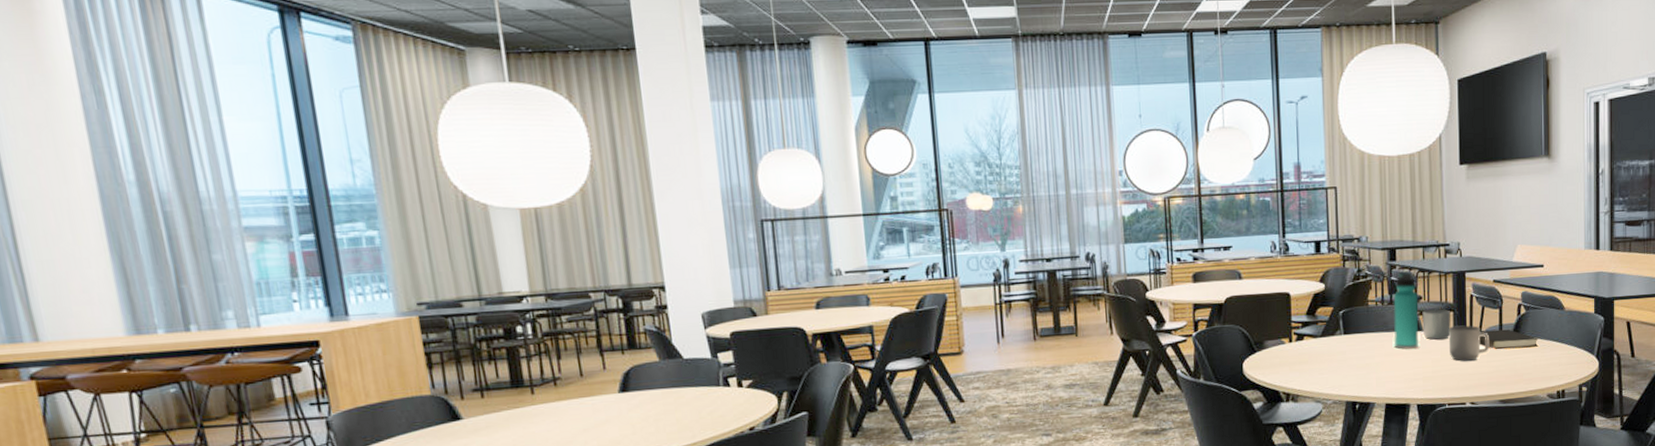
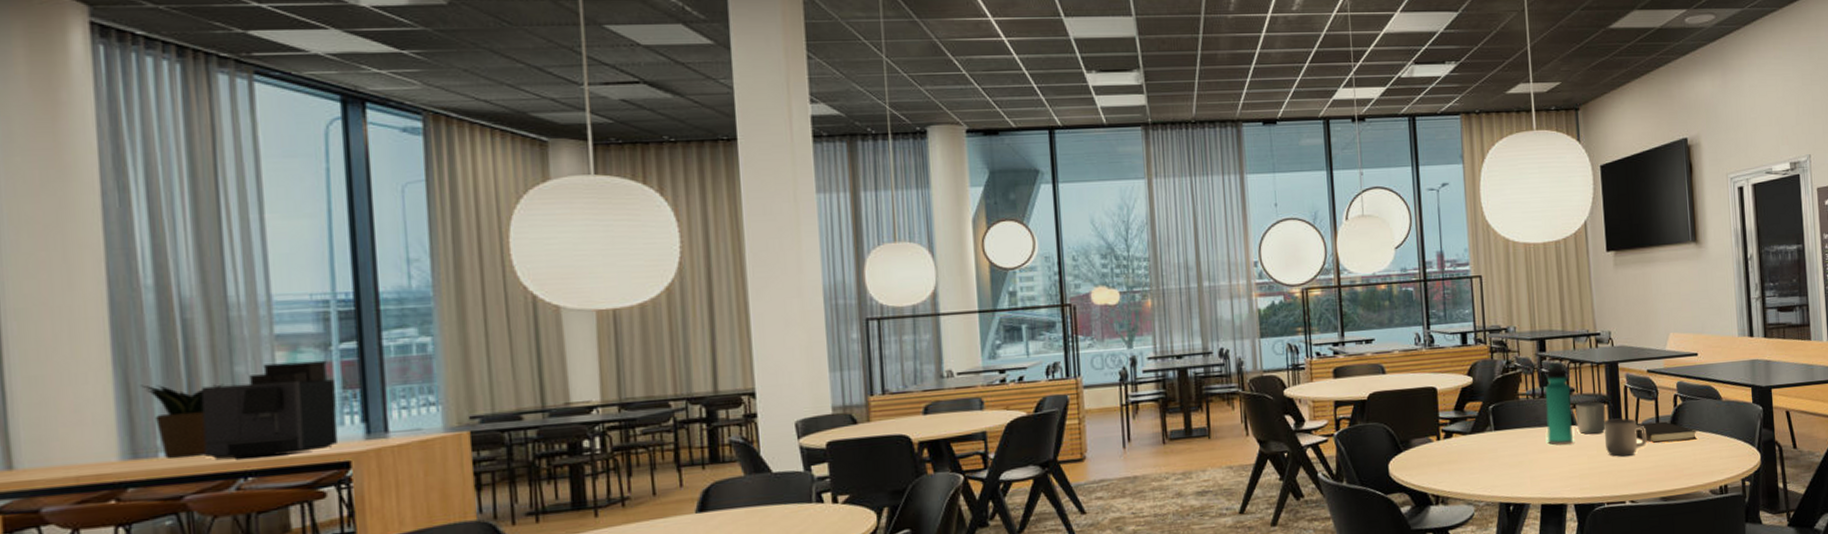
potted plant: none [135,269,205,336] -> present [141,384,224,460]
coffee machine: none [186,250,307,337] -> present [200,360,339,459]

